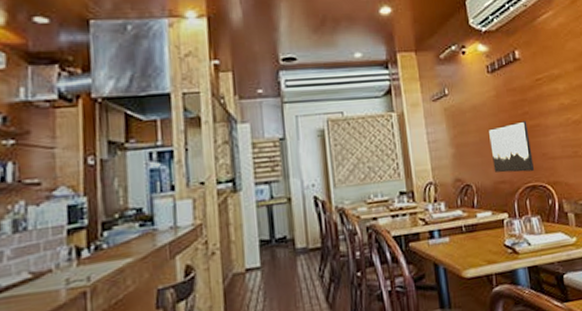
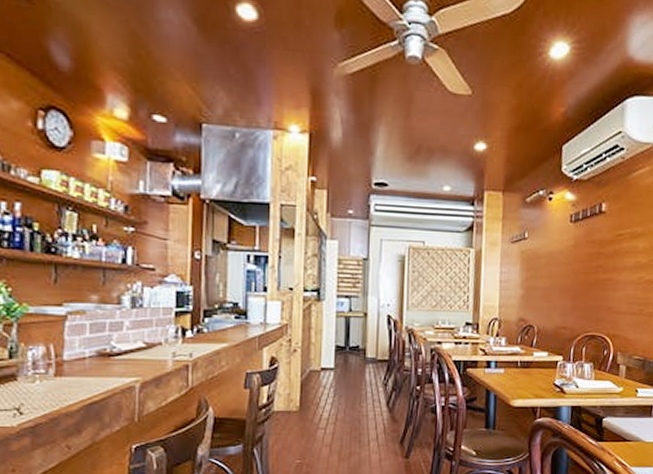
wall art: present [488,121,535,173] -> none [558,273,599,322]

